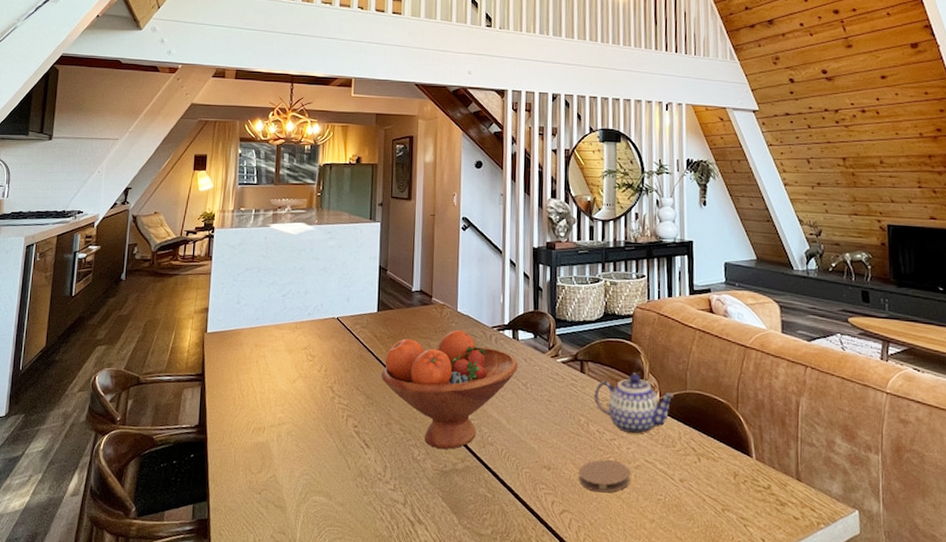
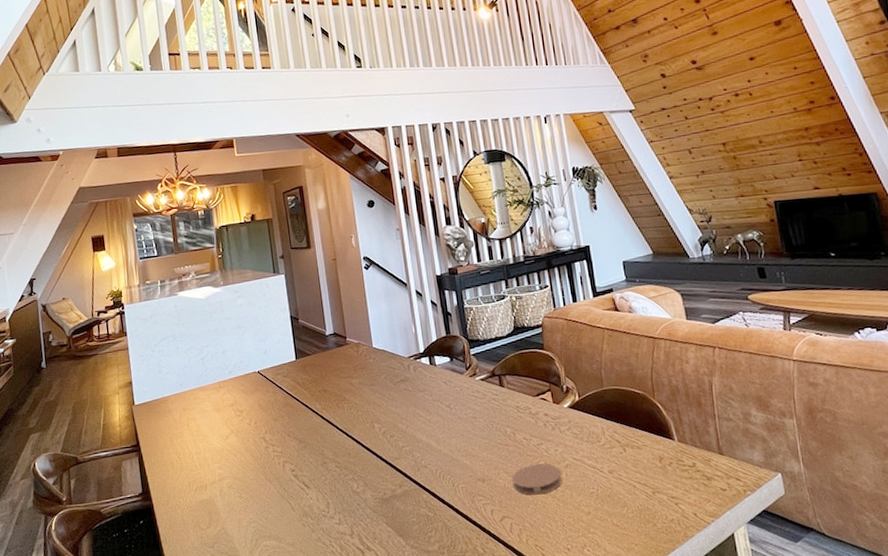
fruit bowl: present [381,330,519,449] -> none [309,365,440,479]
teapot: present [594,372,673,433] -> none [516,378,592,435]

